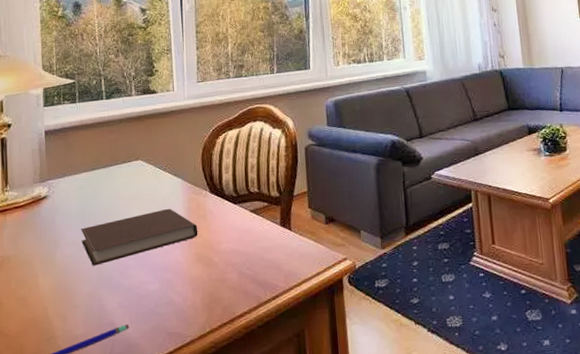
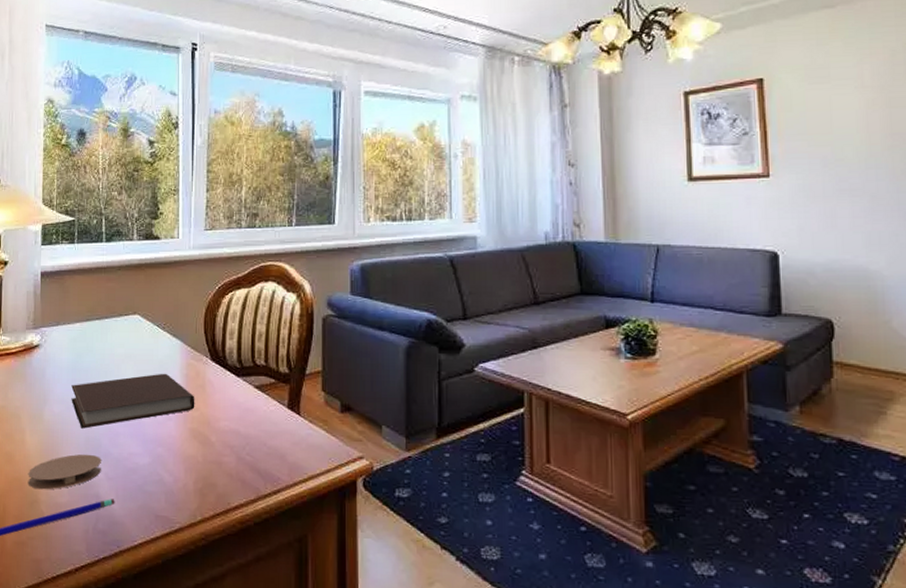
coaster: none [43,287,114,326] -> present [27,454,101,490]

